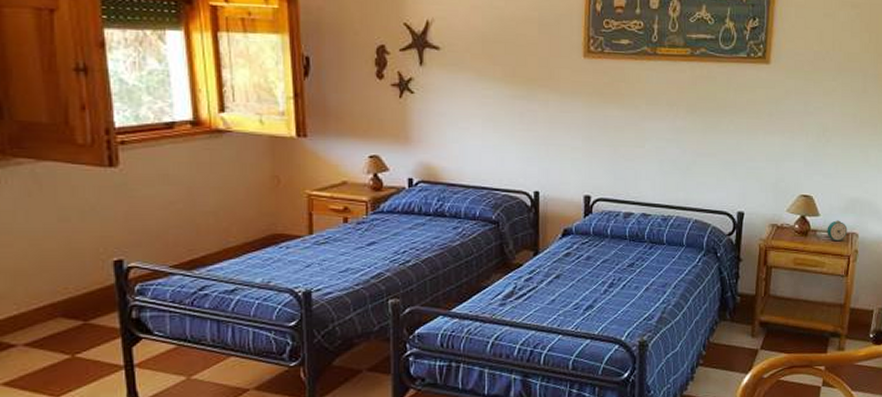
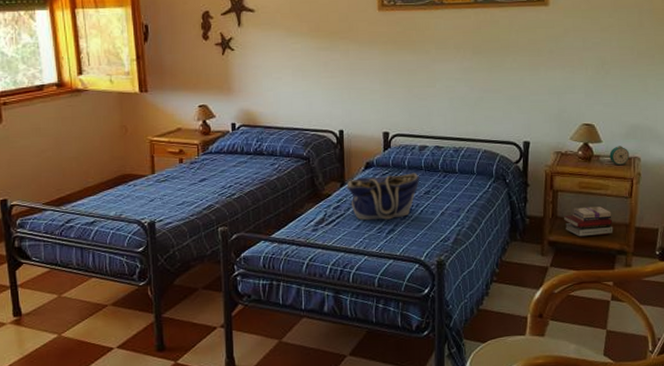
tote bag: none [539,243,623,295] -> present [345,173,419,221]
books: none [776,285,828,318] -> present [563,206,613,237]

